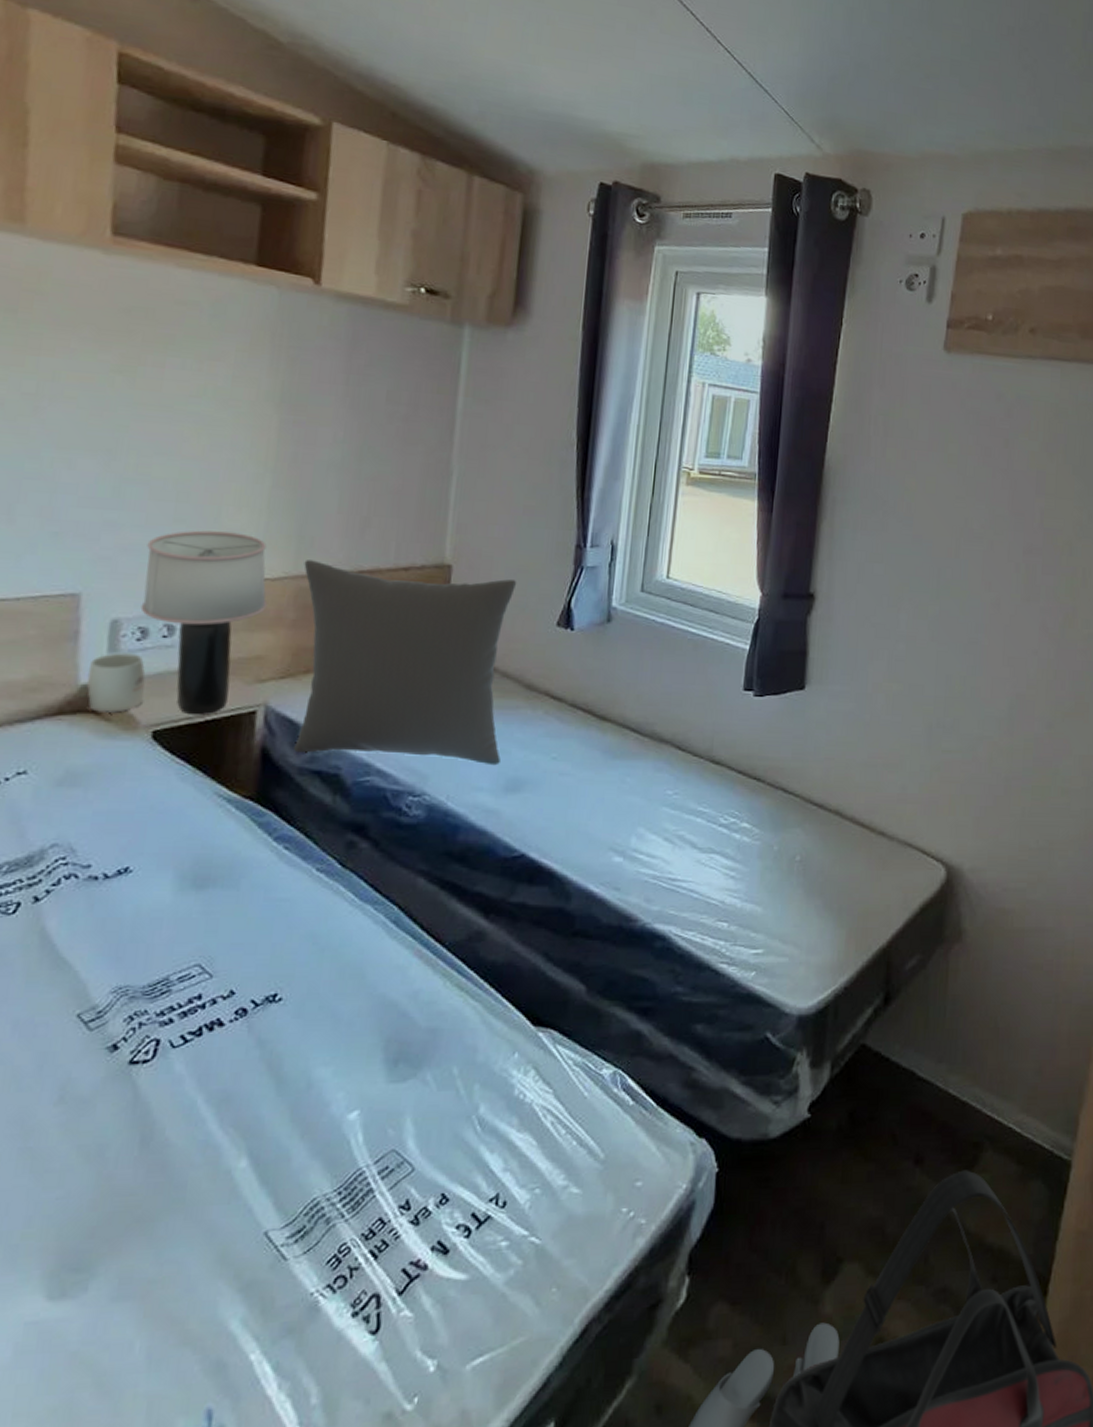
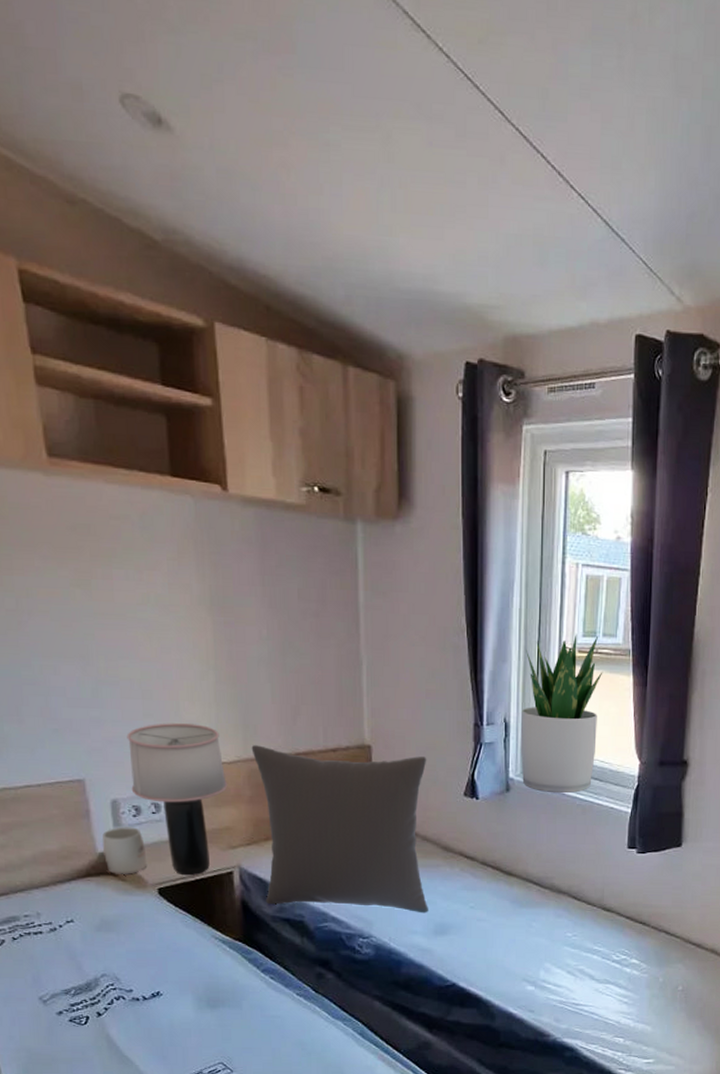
planter: none [626,453,726,627] -> present [520,633,603,794]

